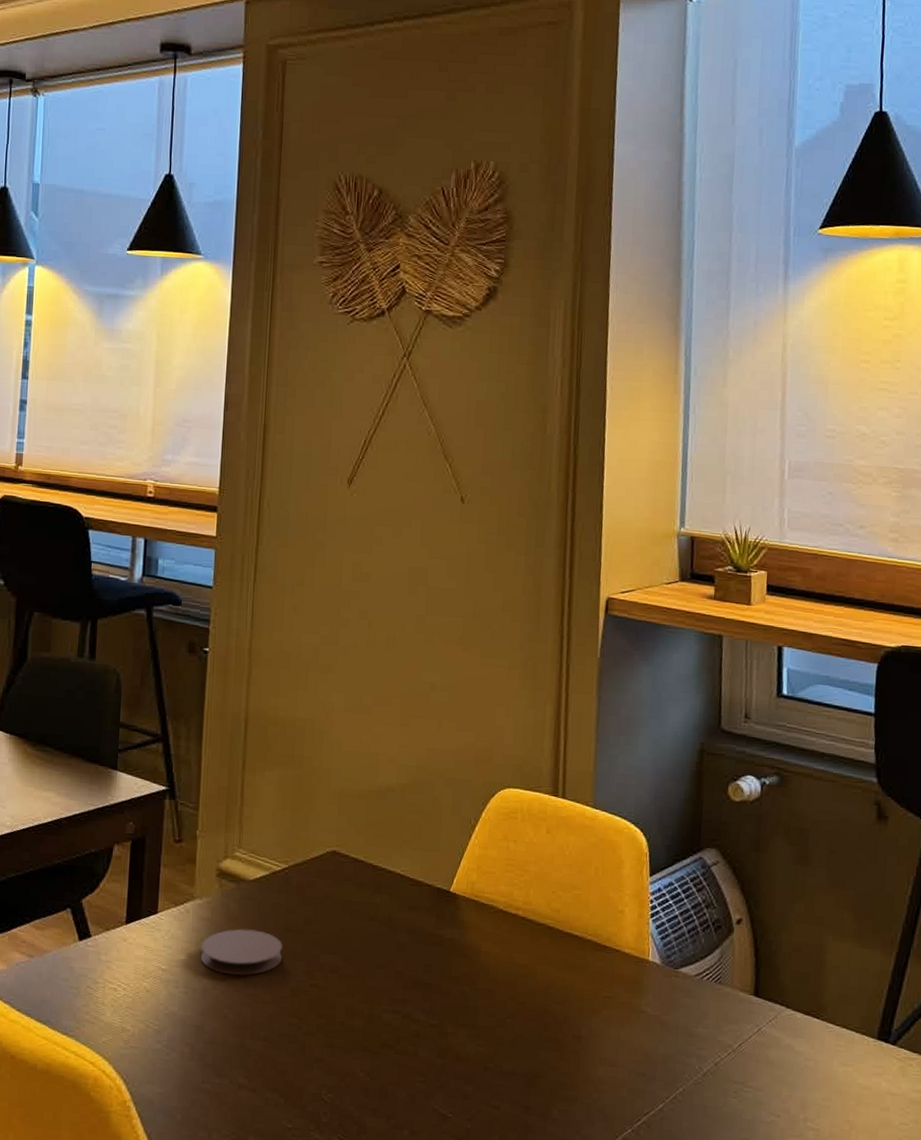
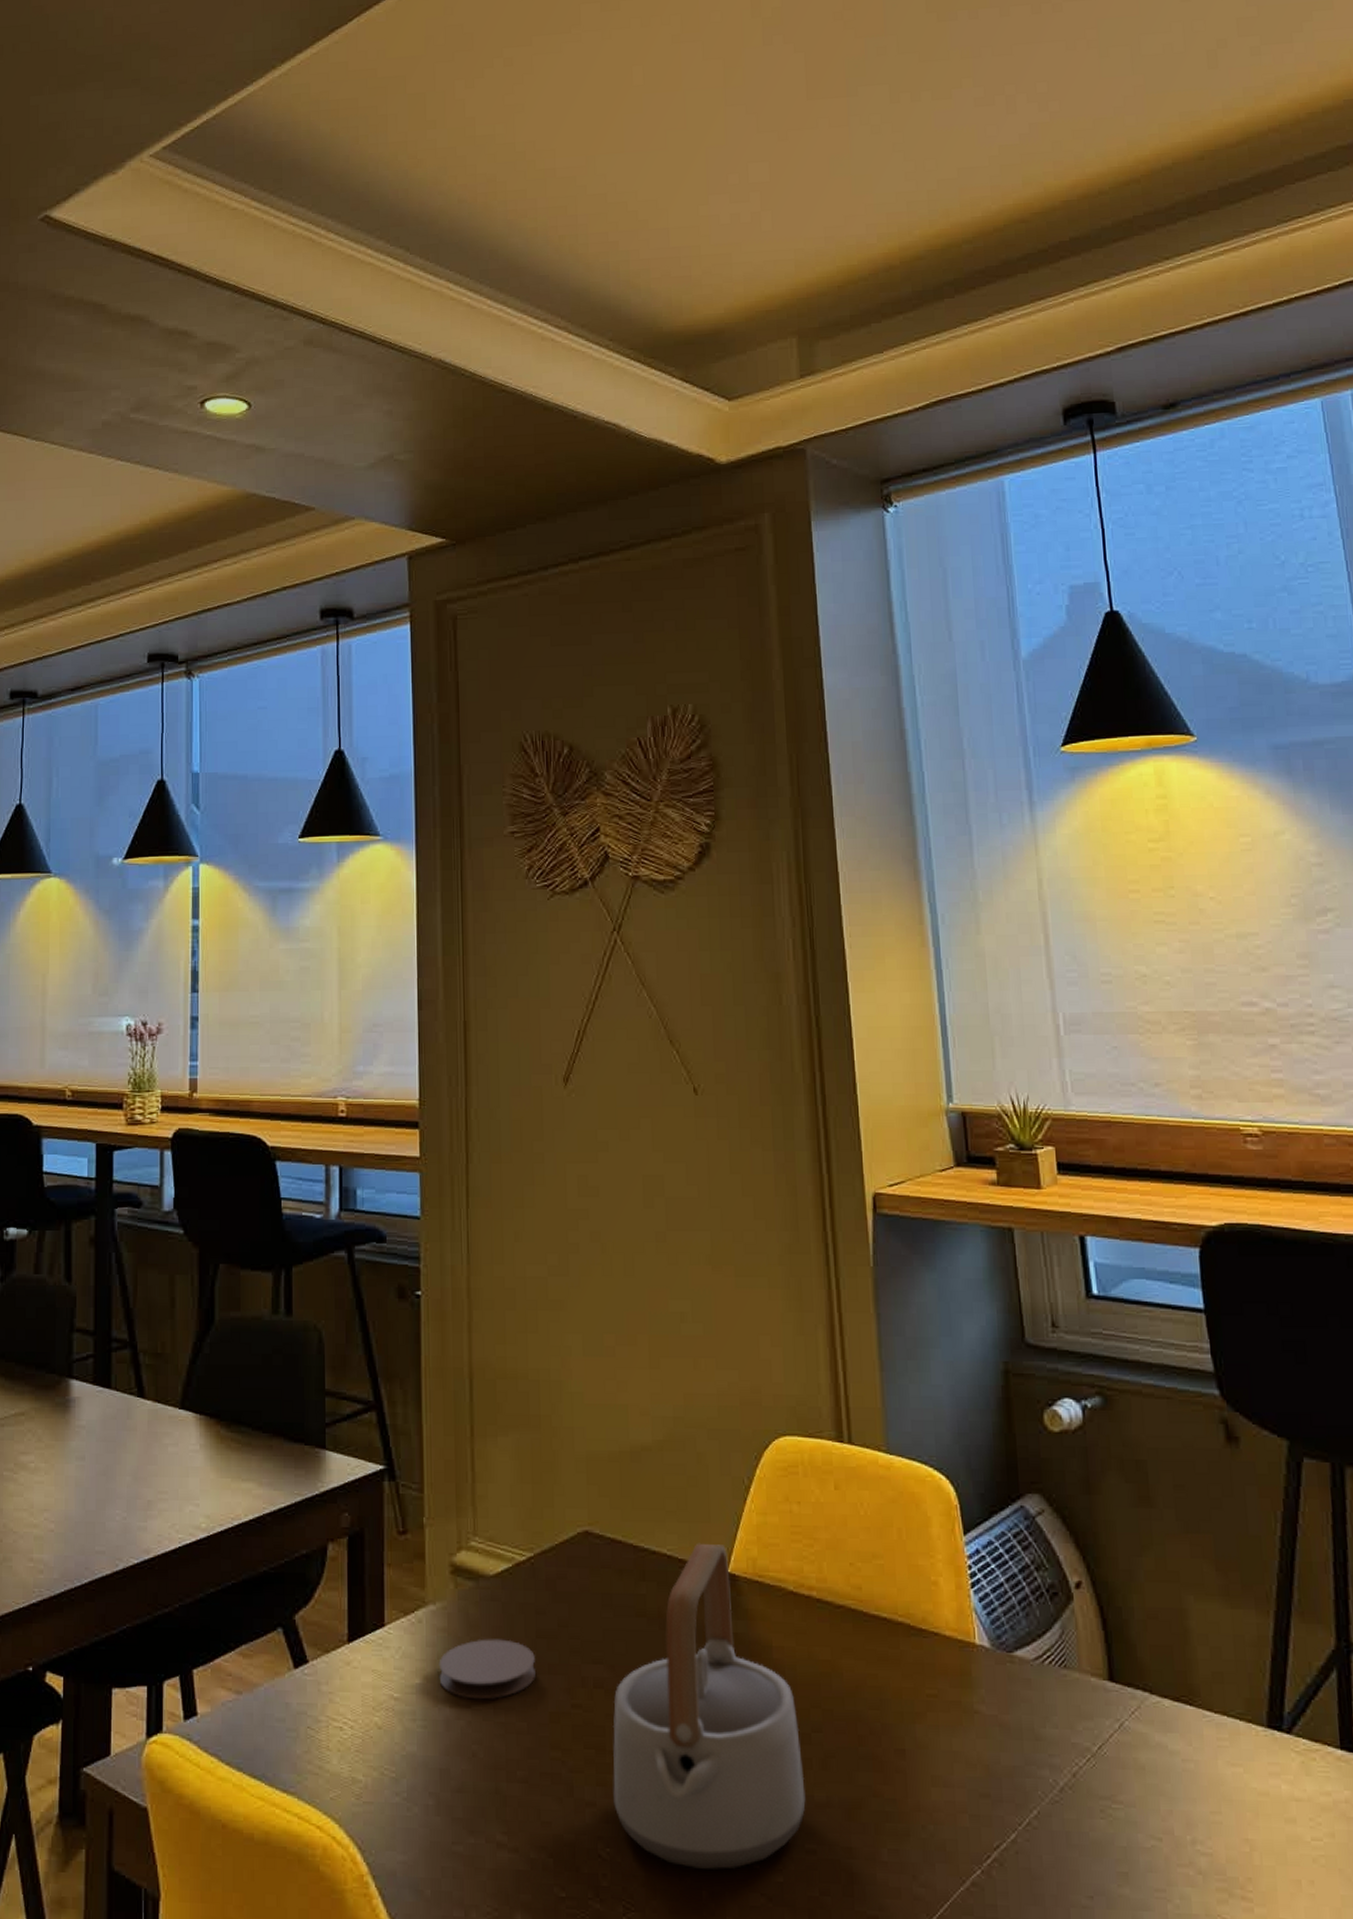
teapot: none [337,867,497,1116] -> present [612,1543,806,1870]

